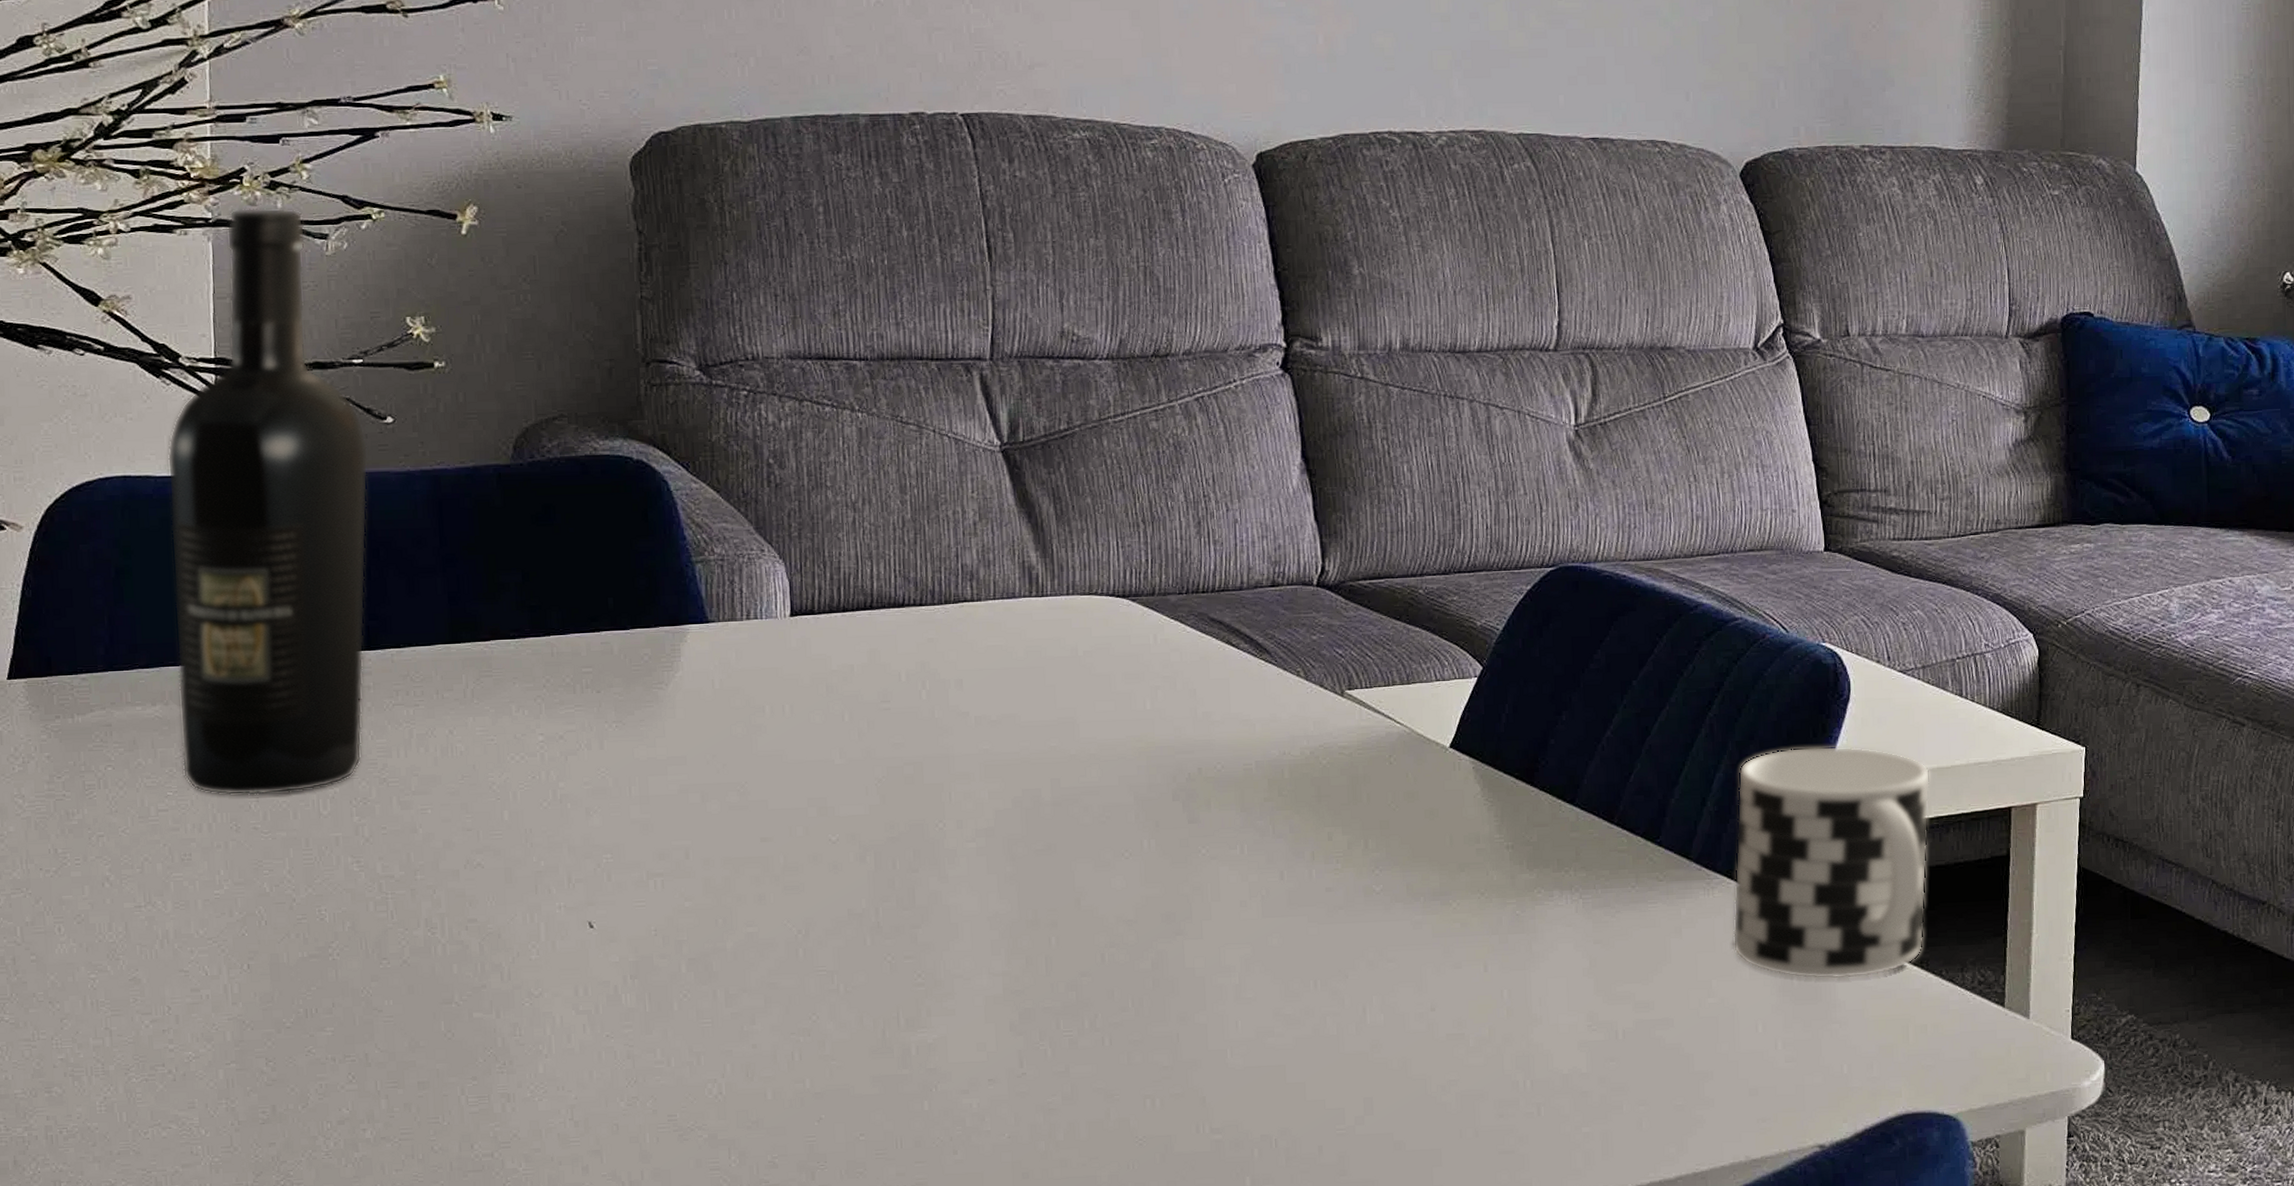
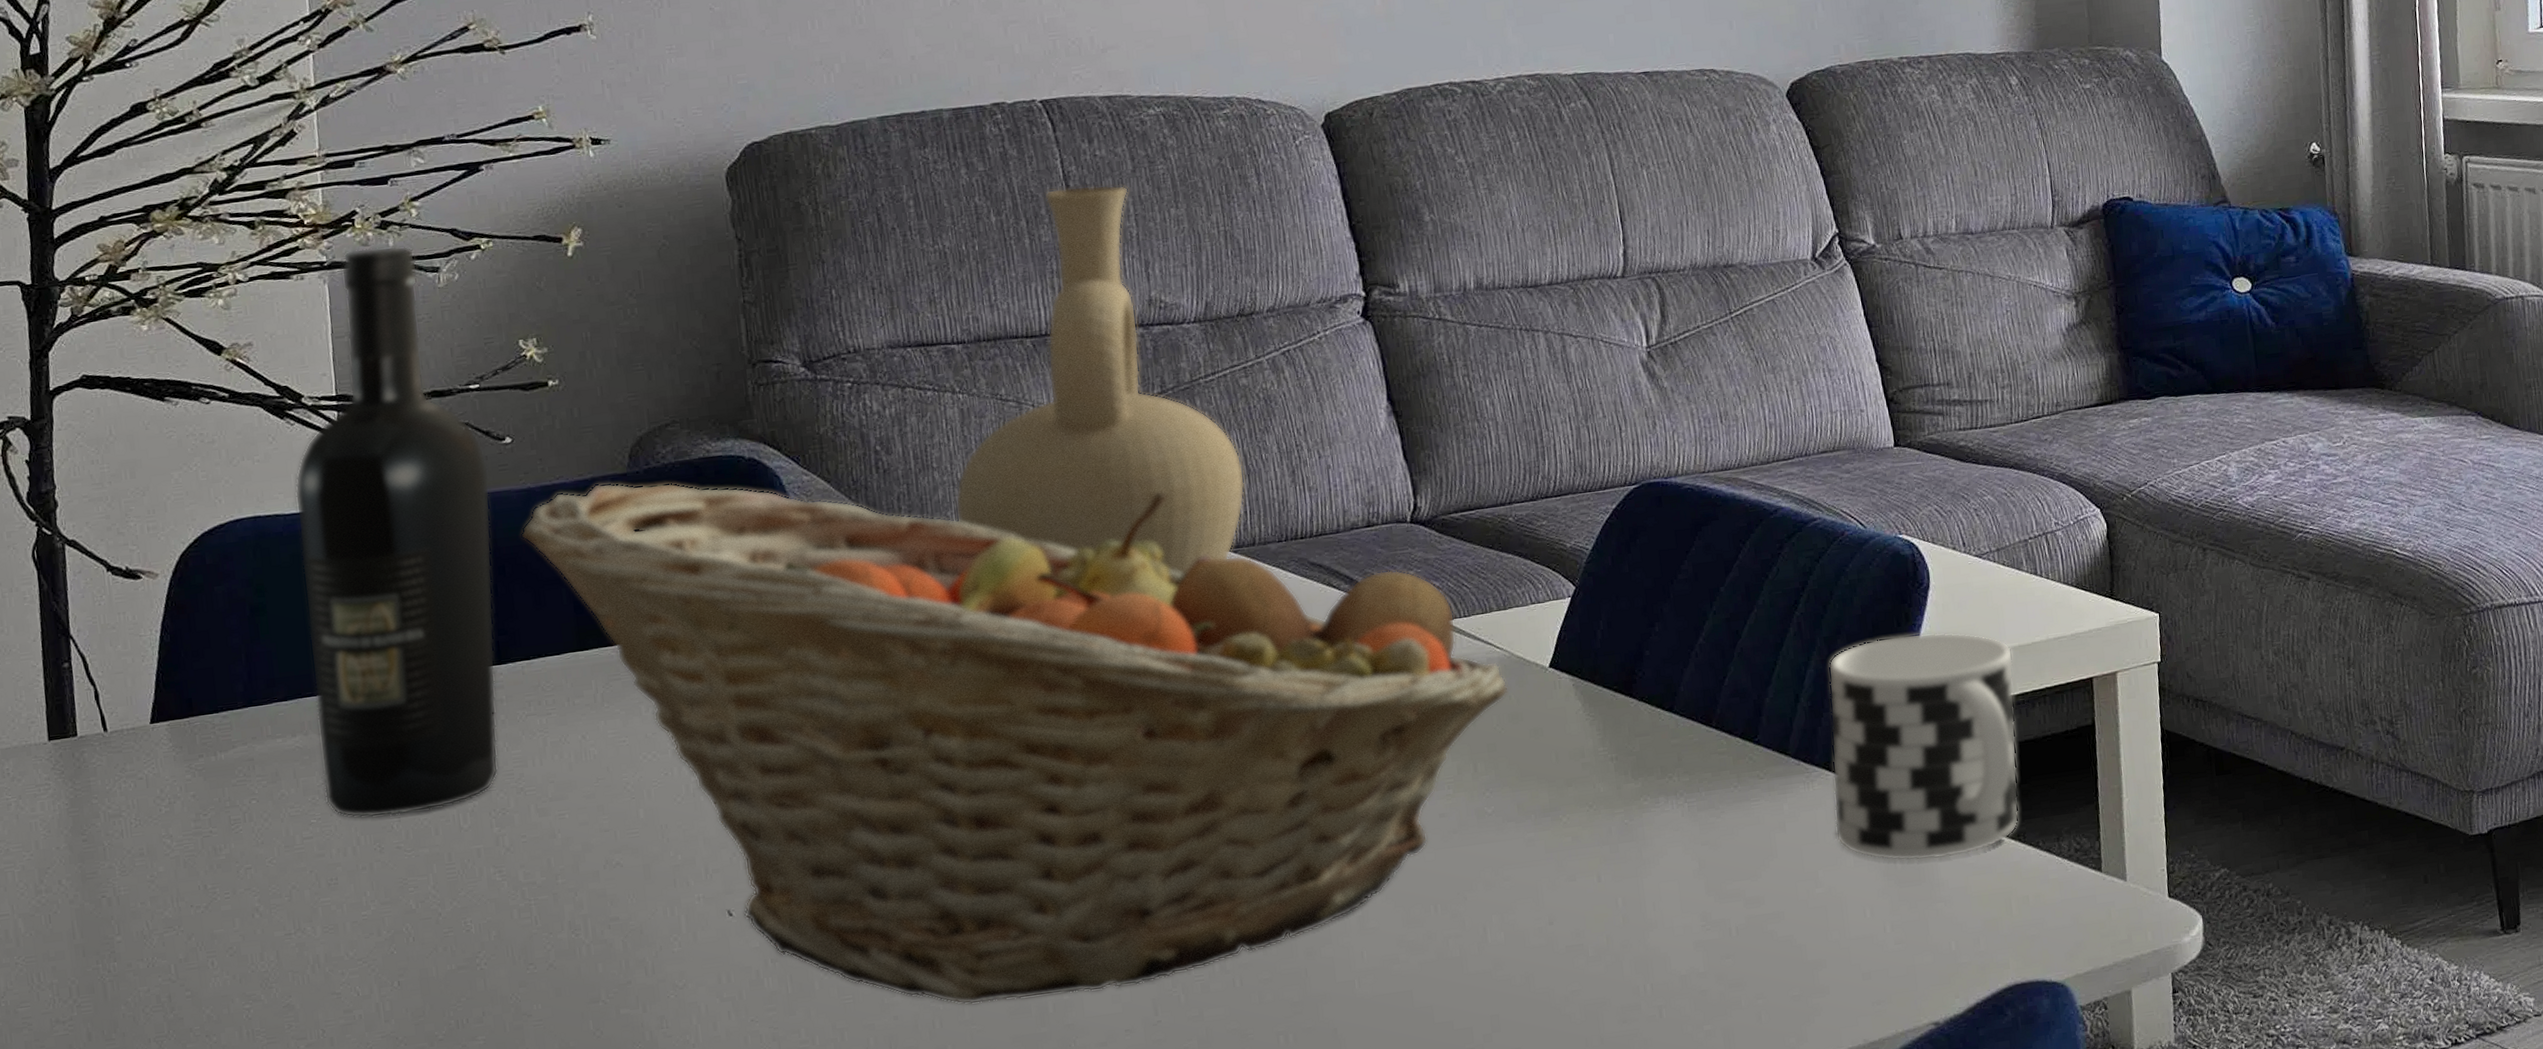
fruit basket: none [398,472,1407,1040] -> present [521,482,1510,1005]
vase: none [846,207,1149,619] -> present [955,184,1245,575]

